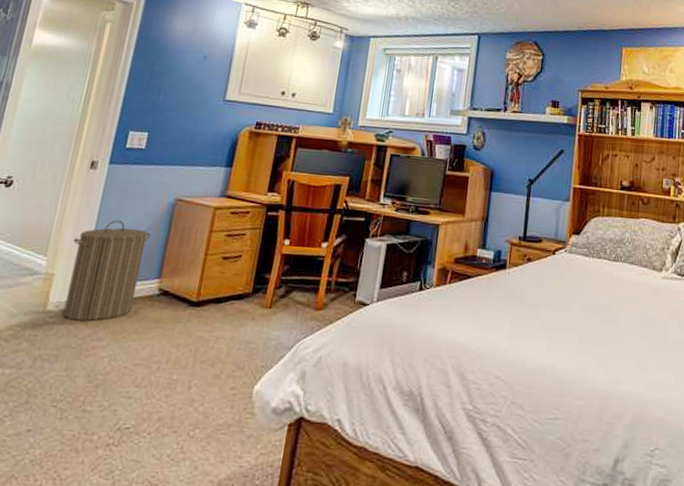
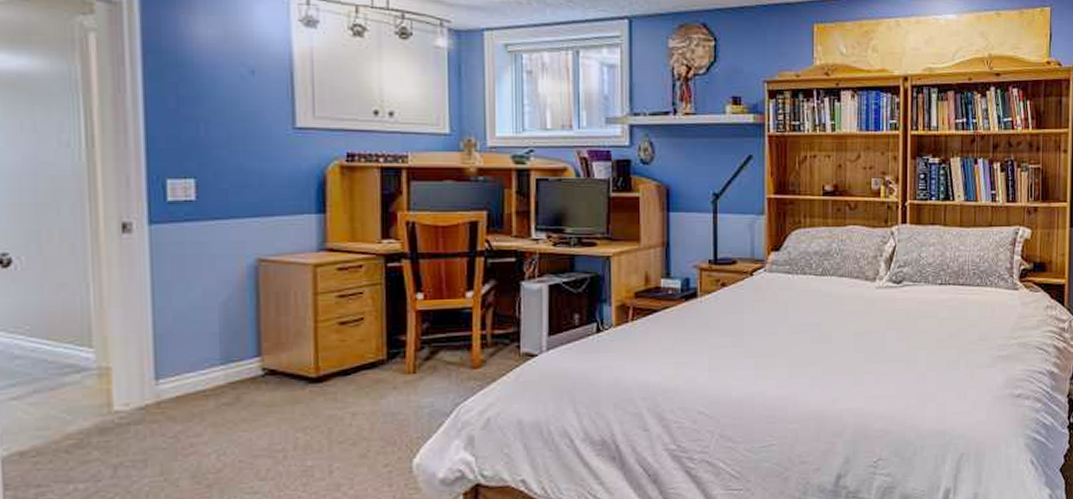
laundry hamper: present [63,220,150,322] -> none [124,293,233,418]

